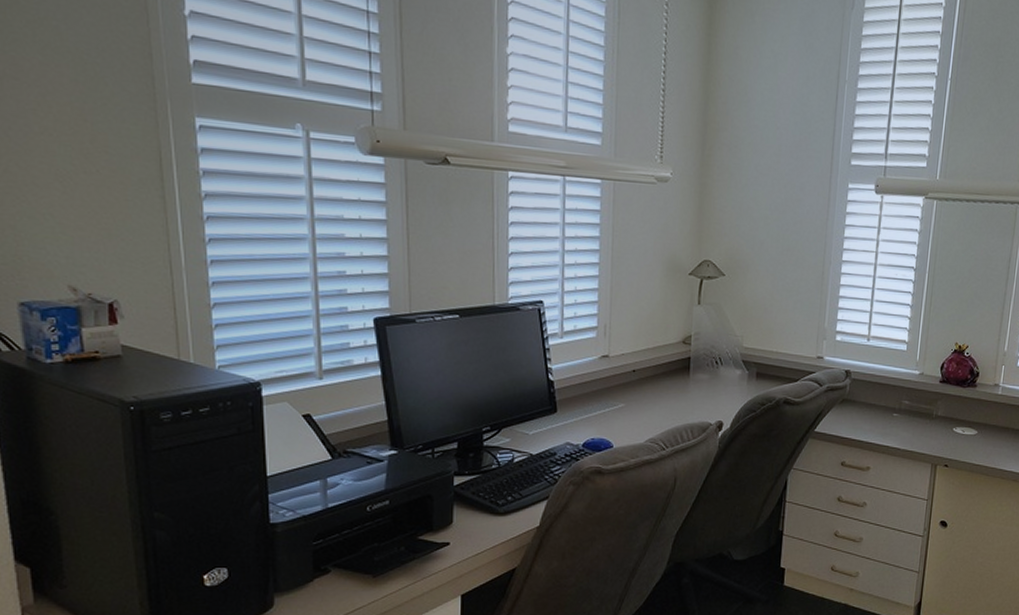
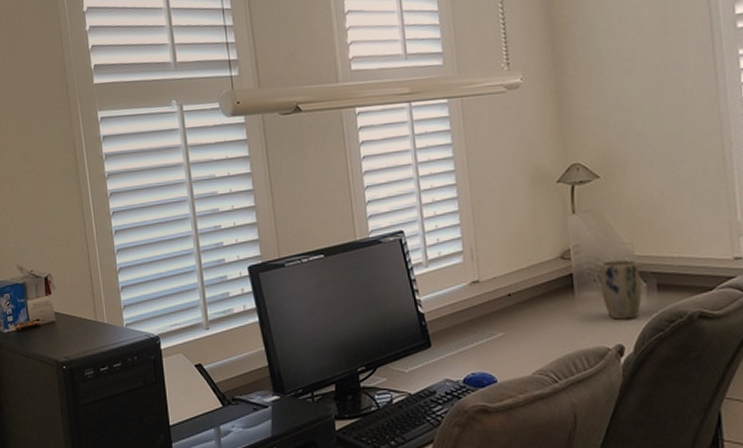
plant pot: none [712,349,746,400] -> present [599,259,642,320]

